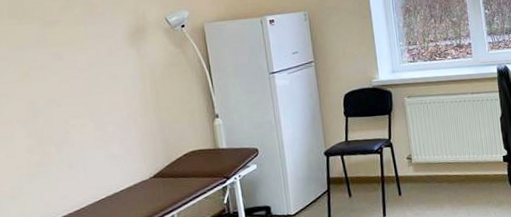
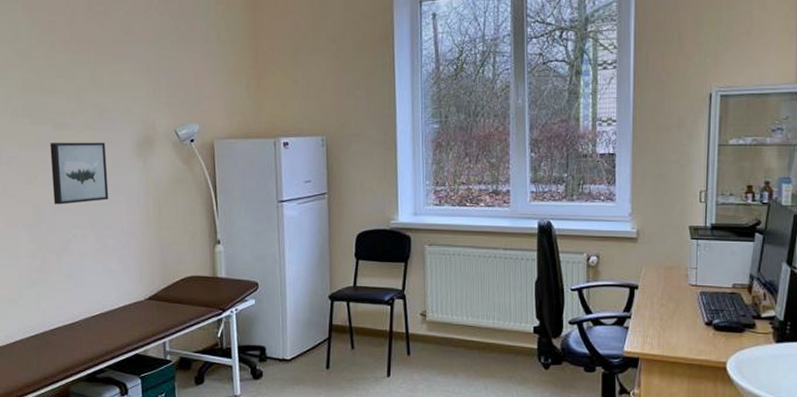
wall art: none [40,35,105,99] -> present [50,142,109,205]

